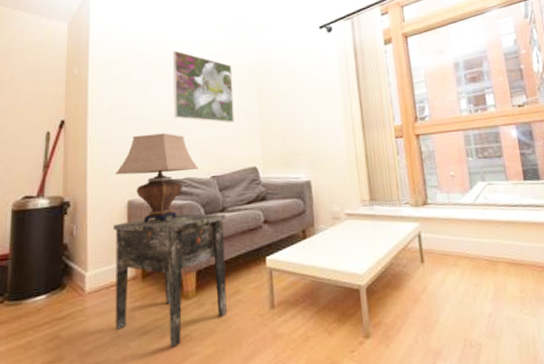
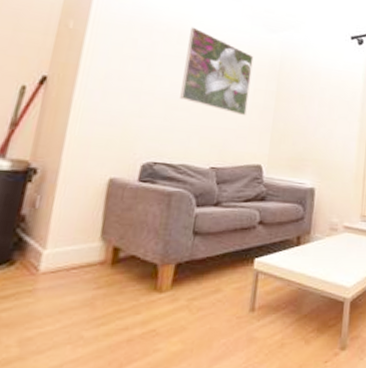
side table: present [113,213,227,347] -> none [69,200,219,341]
table lamp: present [115,133,198,223] -> none [99,109,198,207]

